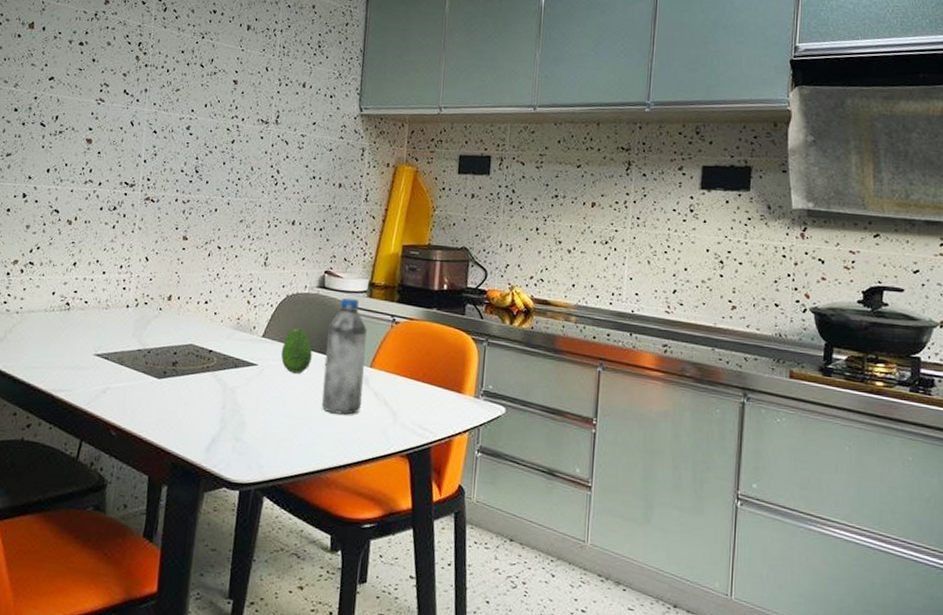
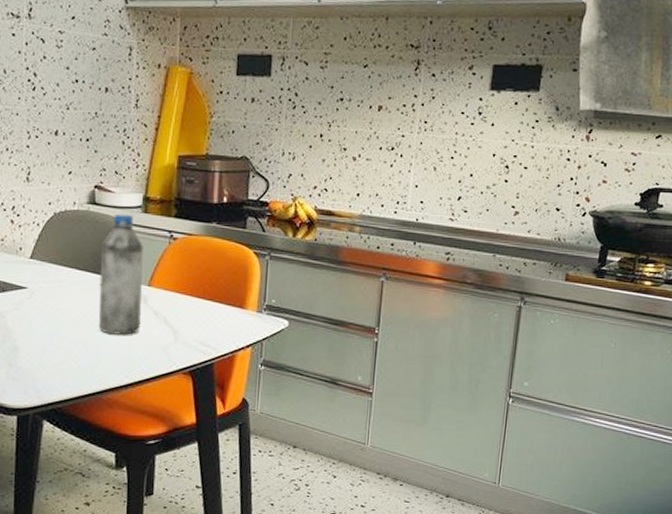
fruit: present [280,328,313,374] -> none [51,247,86,295]

